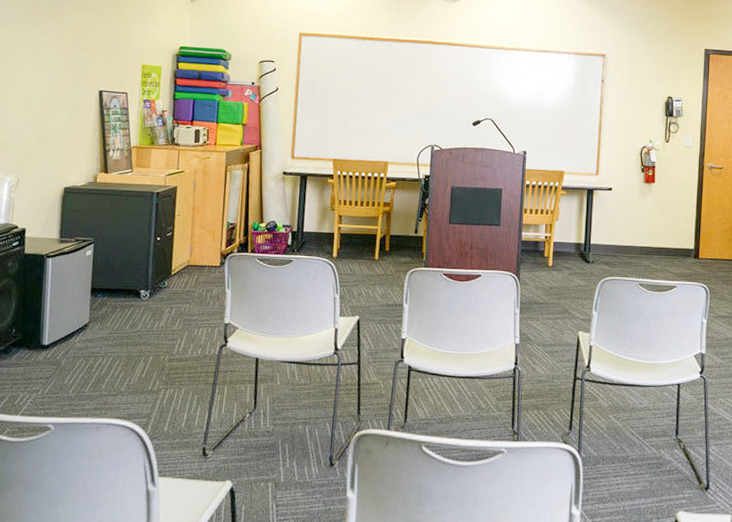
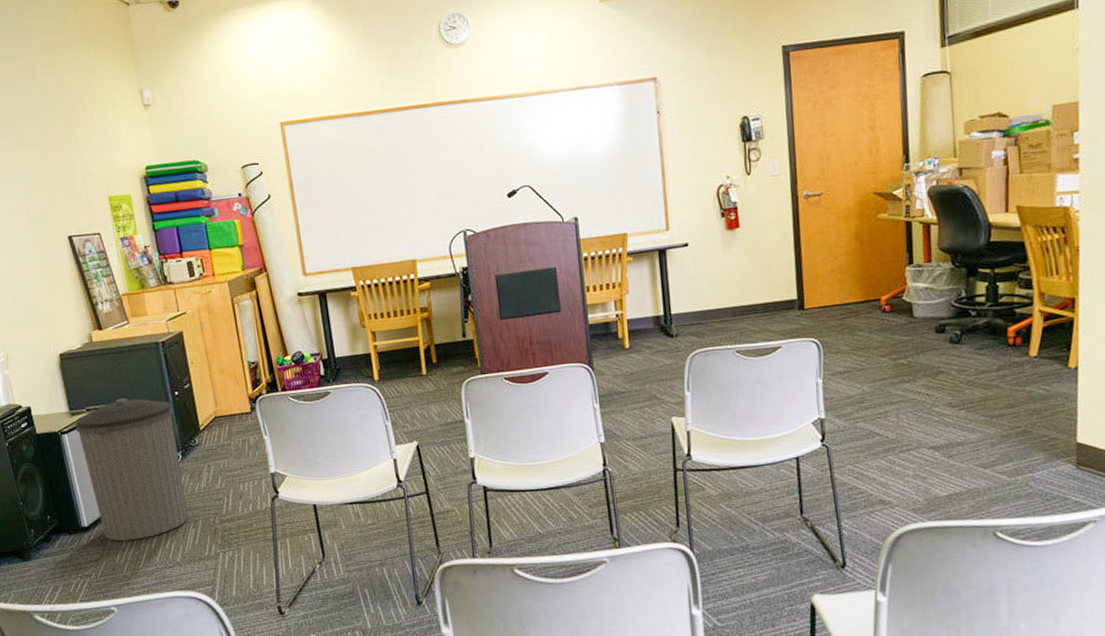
trash can: none [60,235,152,365] -> present [75,398,189,542]

